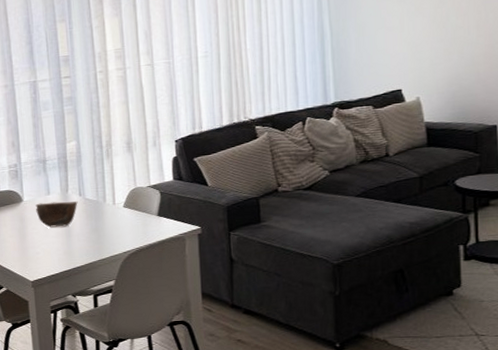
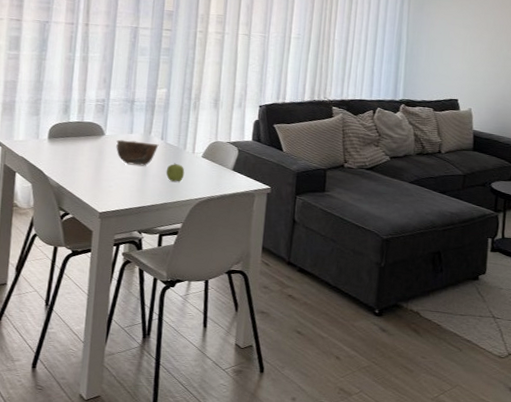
fruit: none [89,218,109,238] -> present [166,163,185,182]

